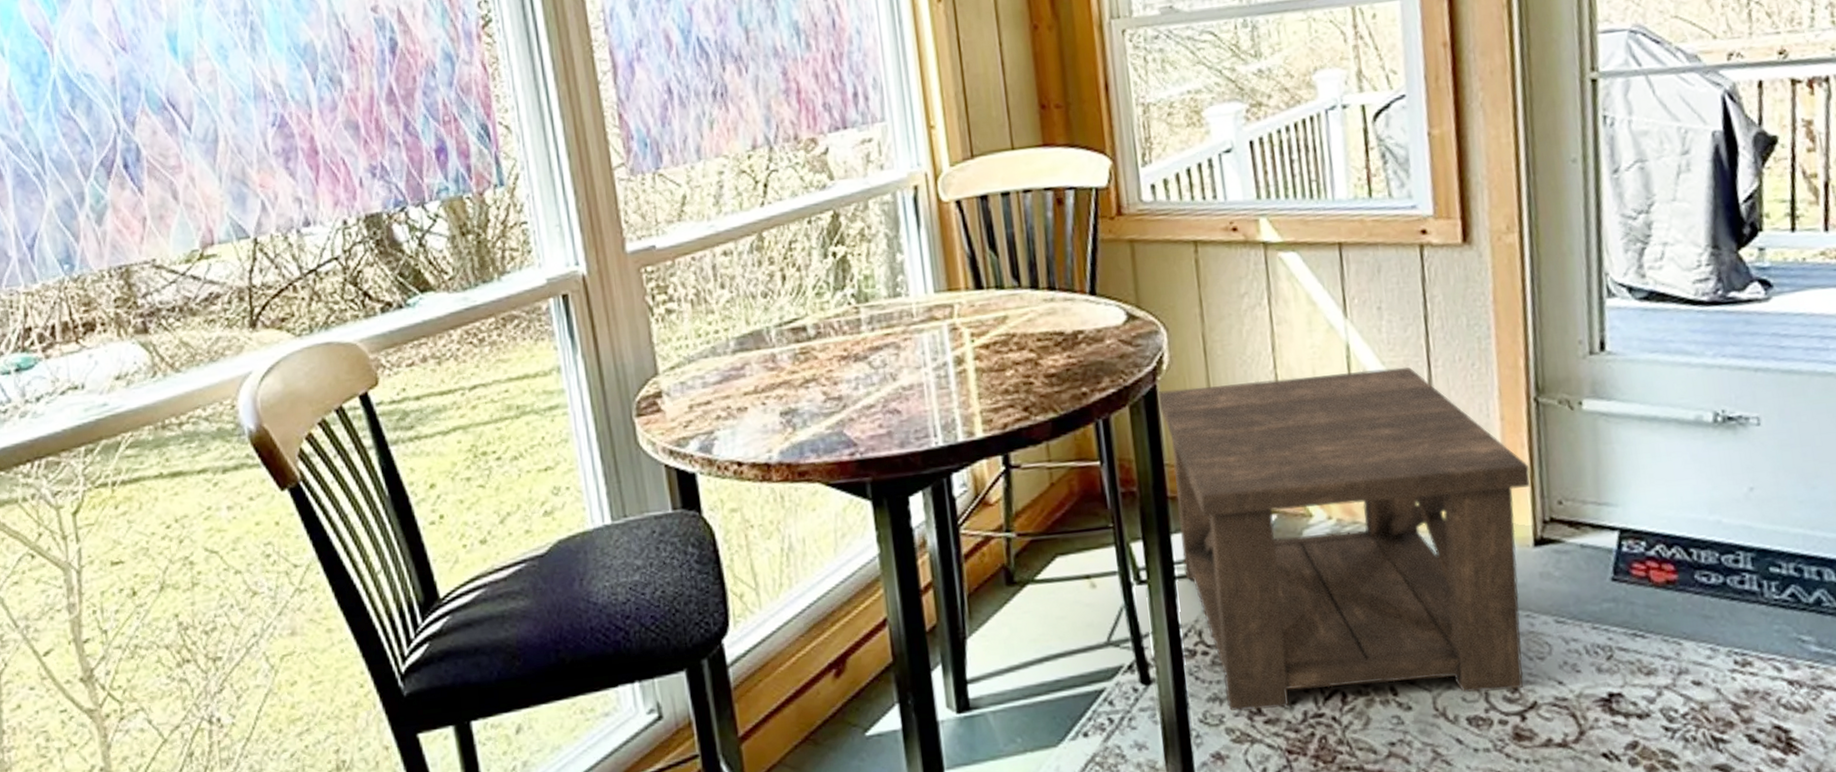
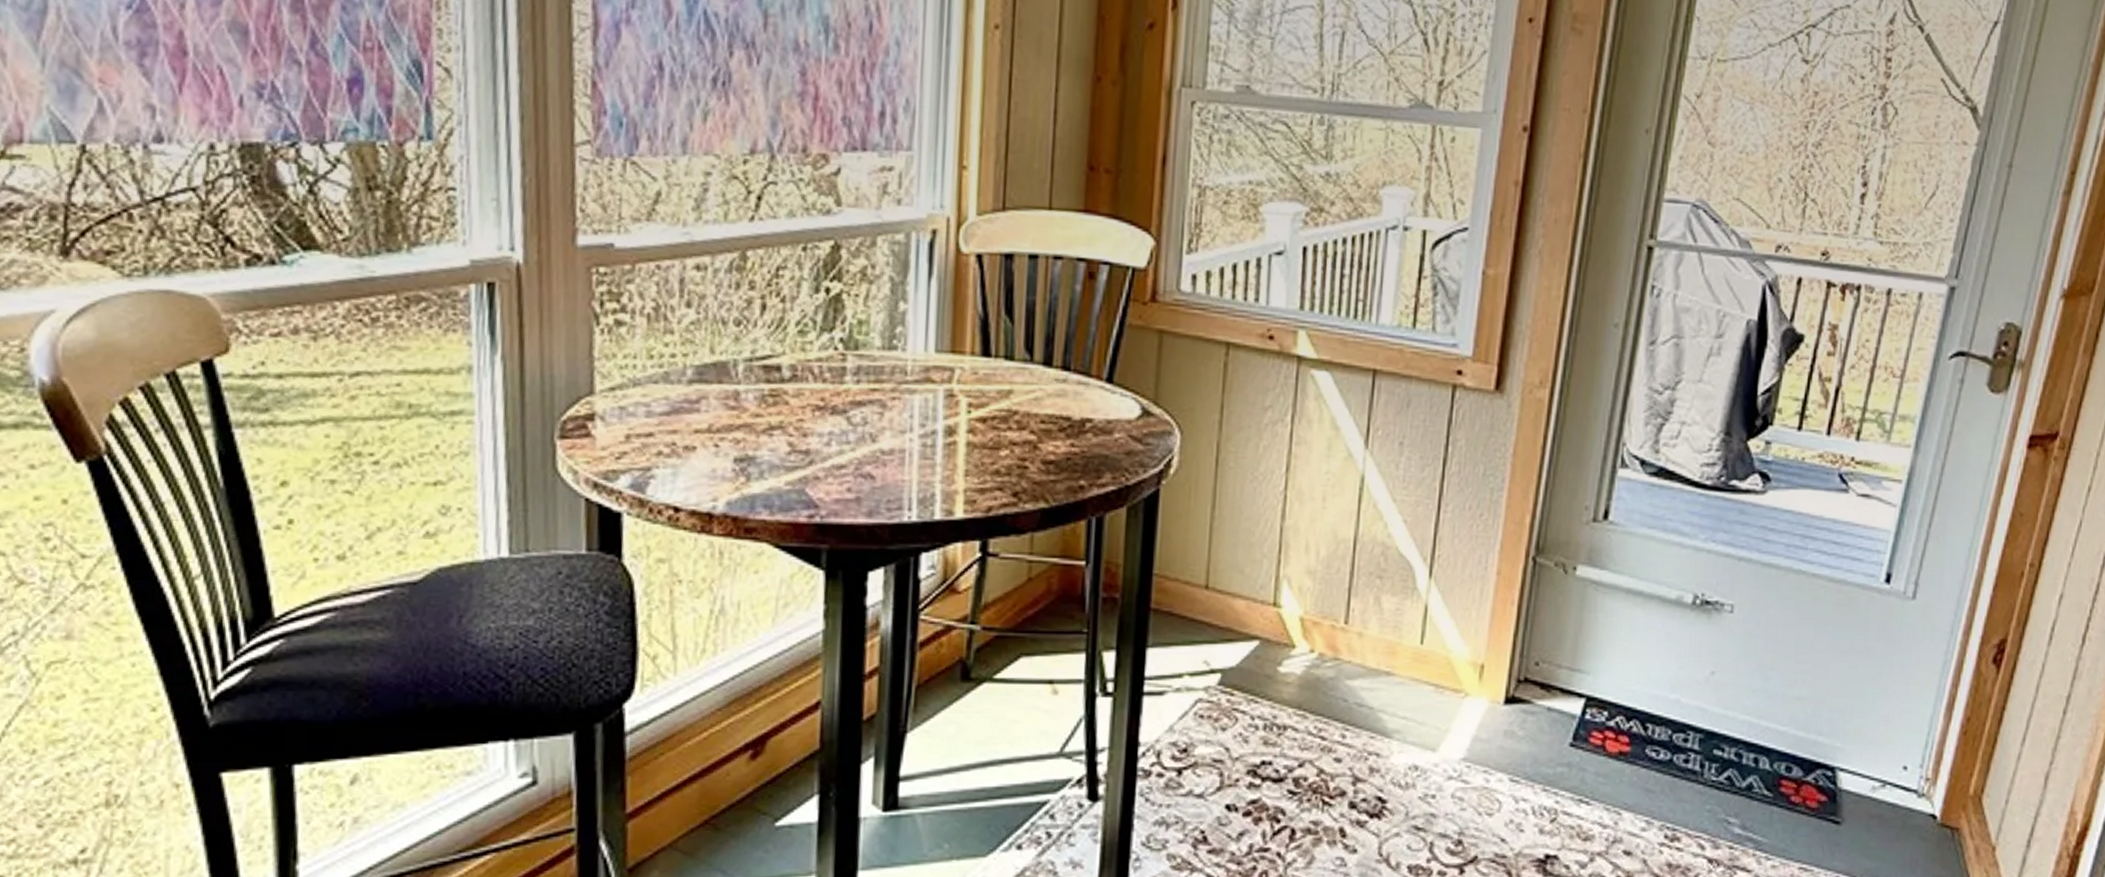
side table: present [1158,366,1530,712] -> none [1153,496,1514,843]

